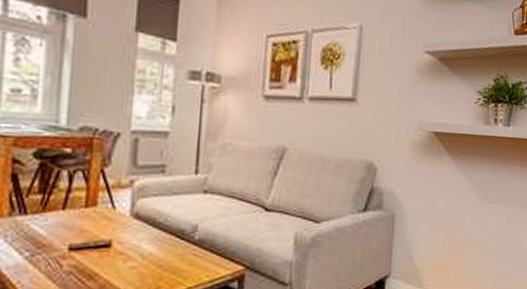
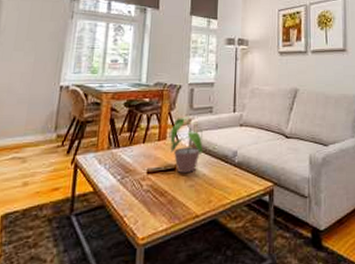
potted plant: none [102,176,151,250] -> present [170,117,203,173]

